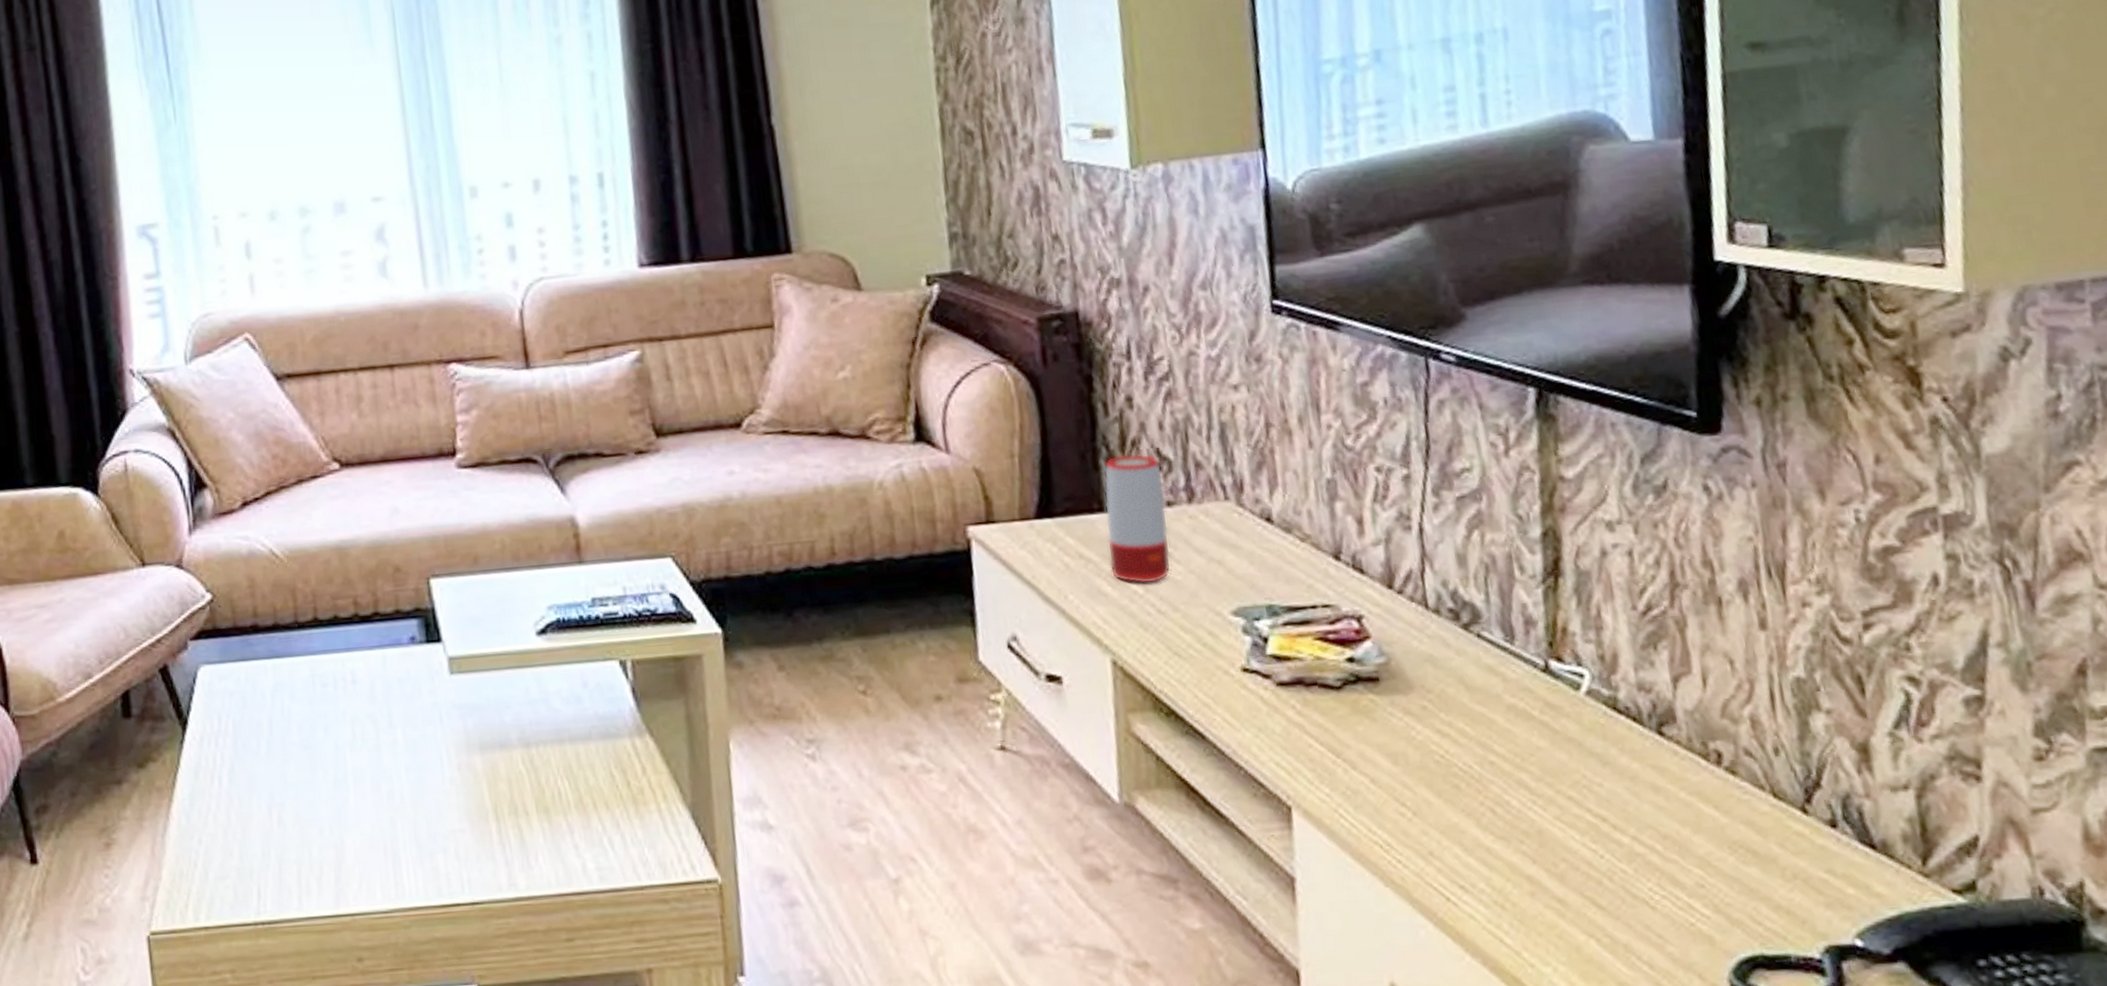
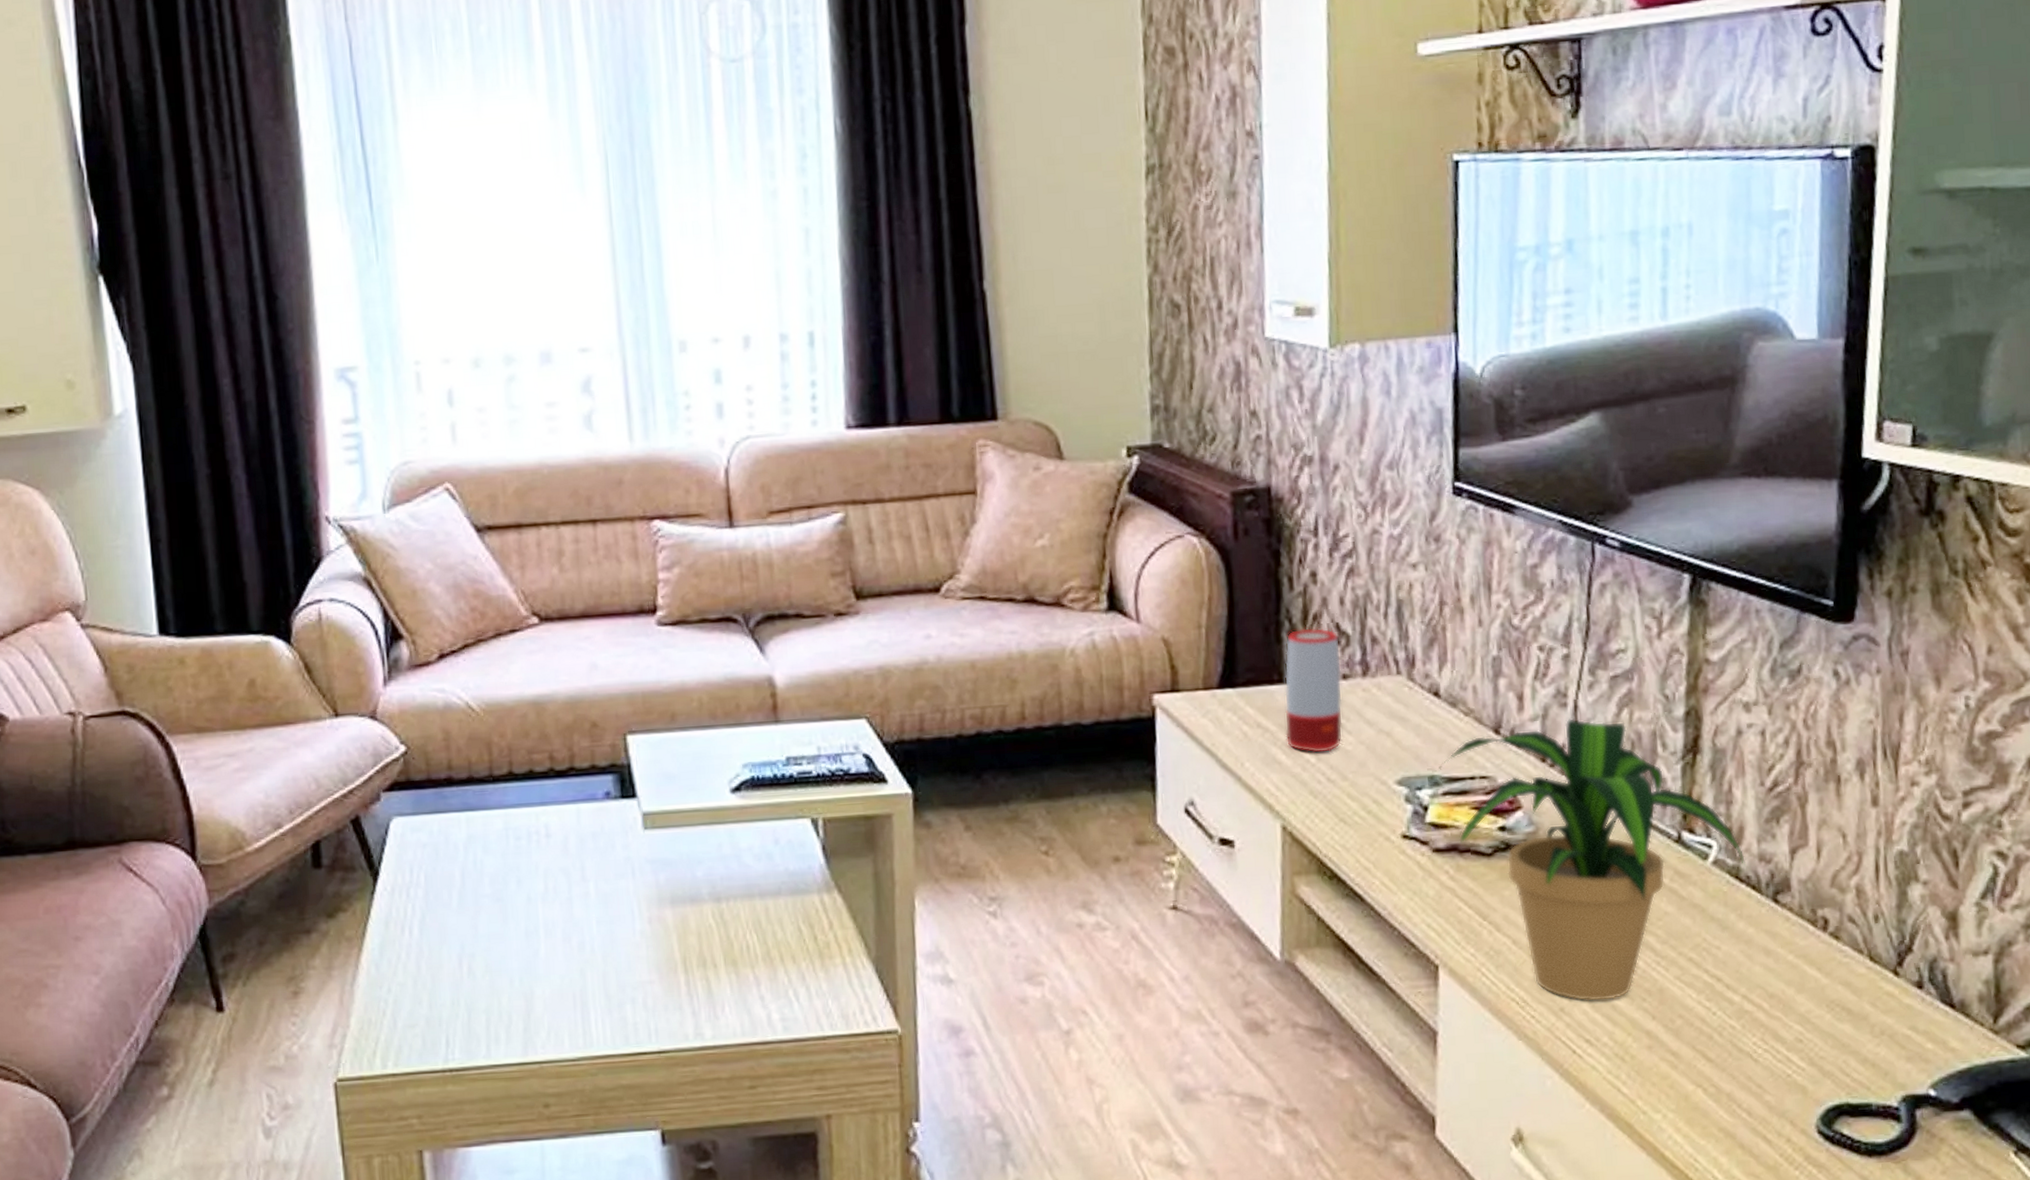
potted plant: none [1277,542,1623,845] -> present [1439,718,1746,1002]

